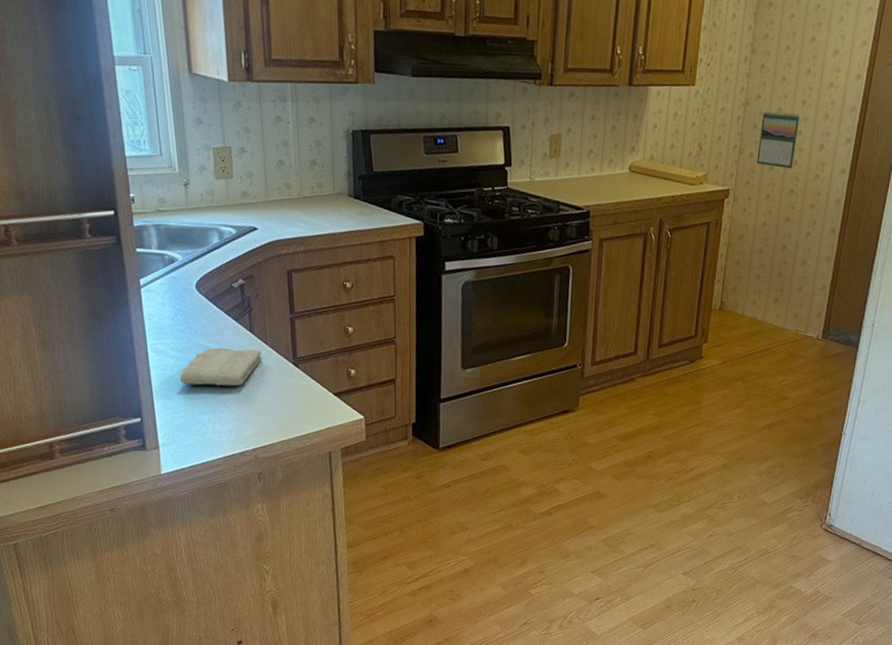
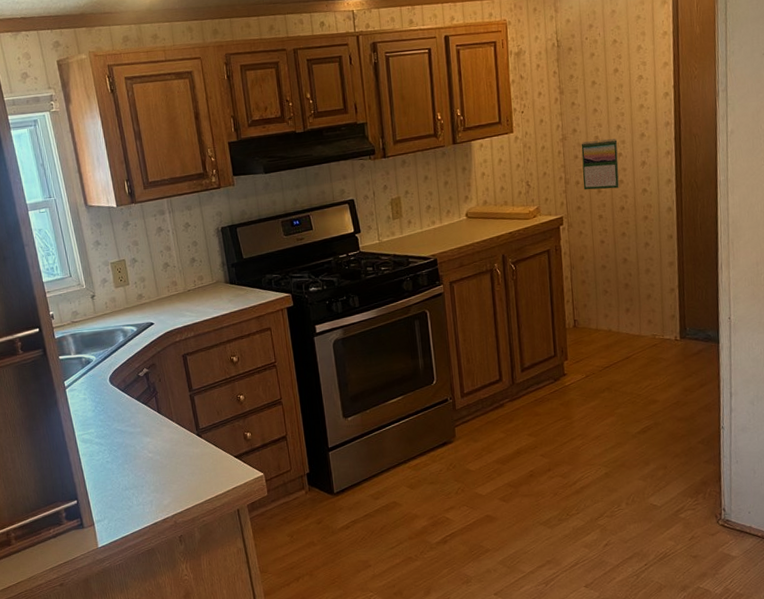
washcloth: present [180,348,262,386] -> none [105,426,170,466]

